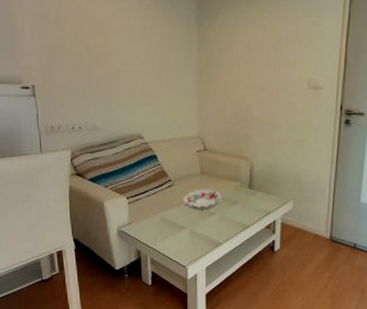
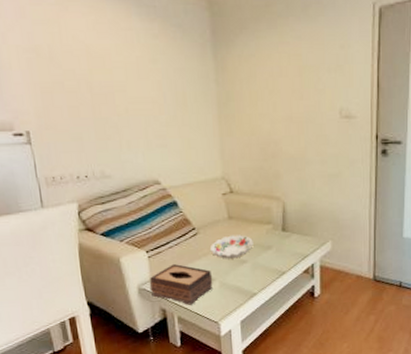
tissue box: none [127,211,184,249] -> present [149,264,213,305]

